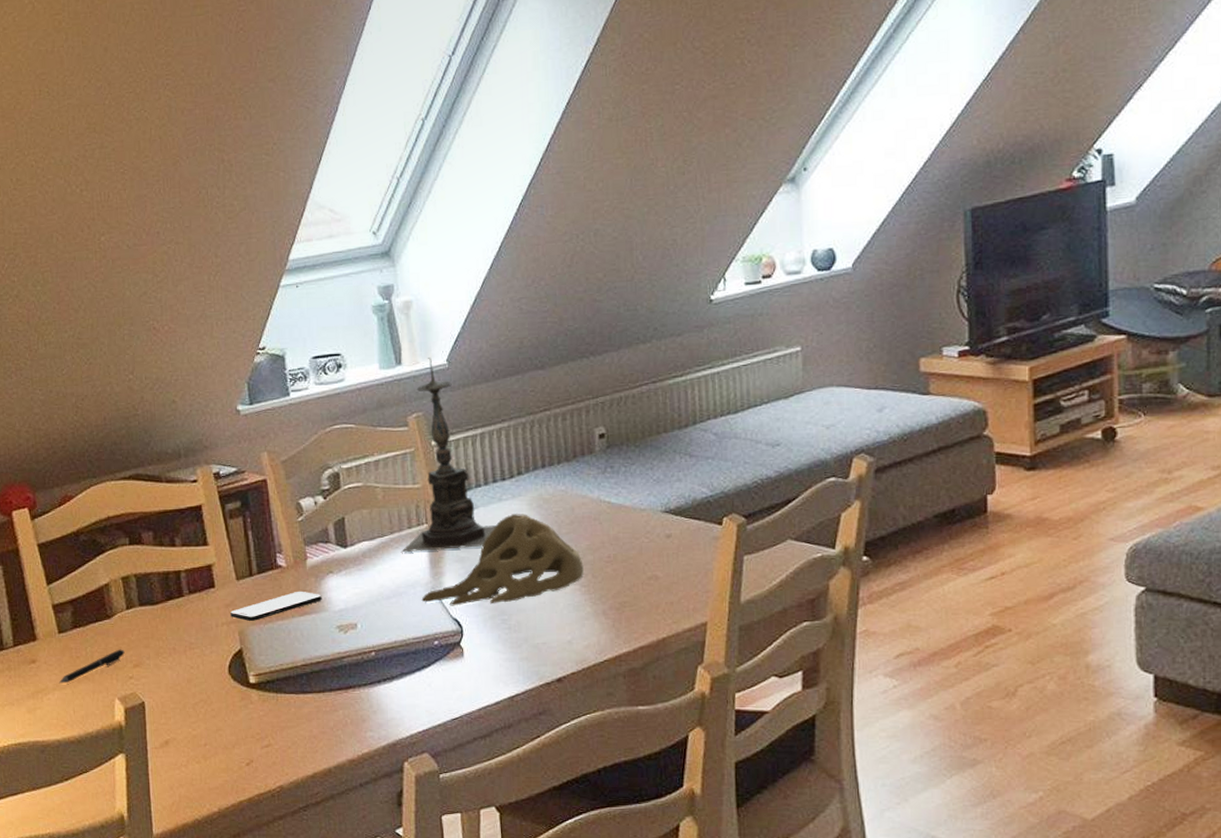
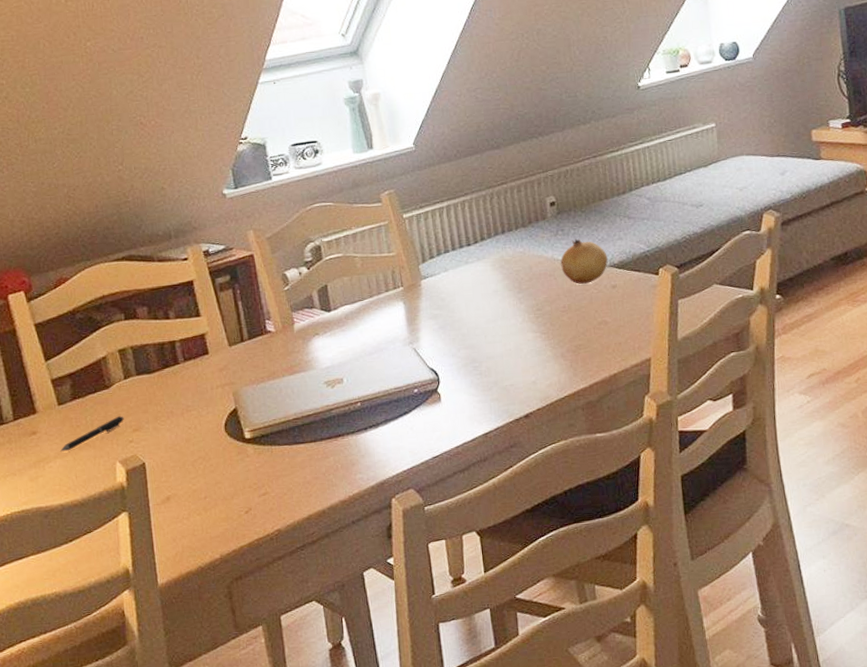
smartphone: present [230,591,322,621] -> none [224,352,310,382]
candle holder: present [401,358,496,553] -> none [380,142,464,314]
decorative bowl: present [421,514,584,606] -> none [400,274,543,358]
fruit: none [608,477,663,532] -> present [561,238,608,285]

